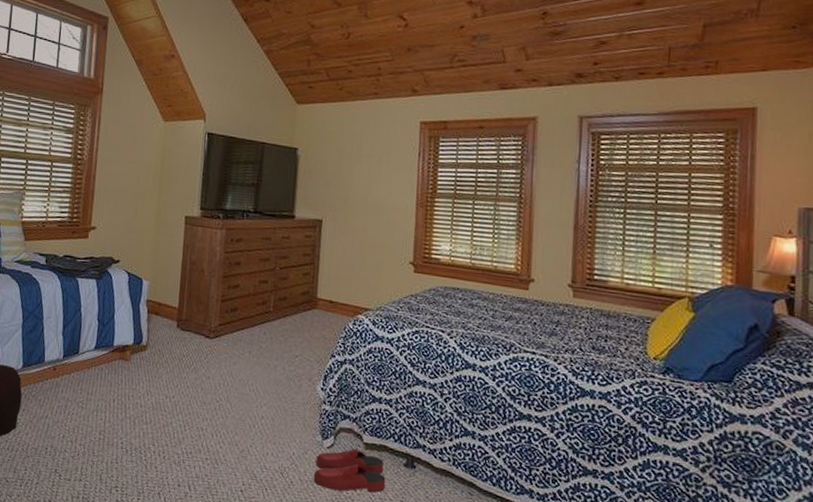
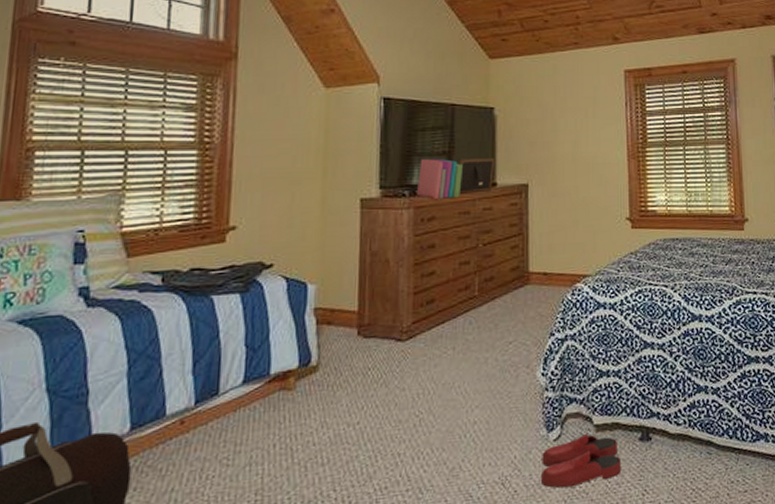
books: none [228,188,269,225] -> present [416,159,464,200]
picture frame: none [262,191,295,223] -> present [458,158,495,195]

